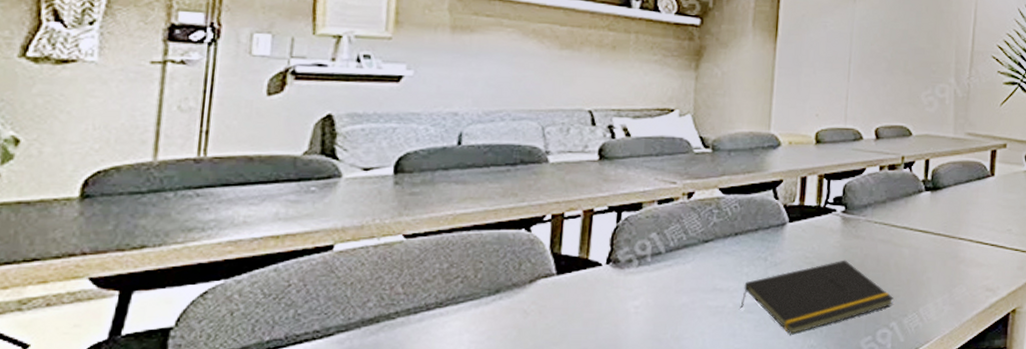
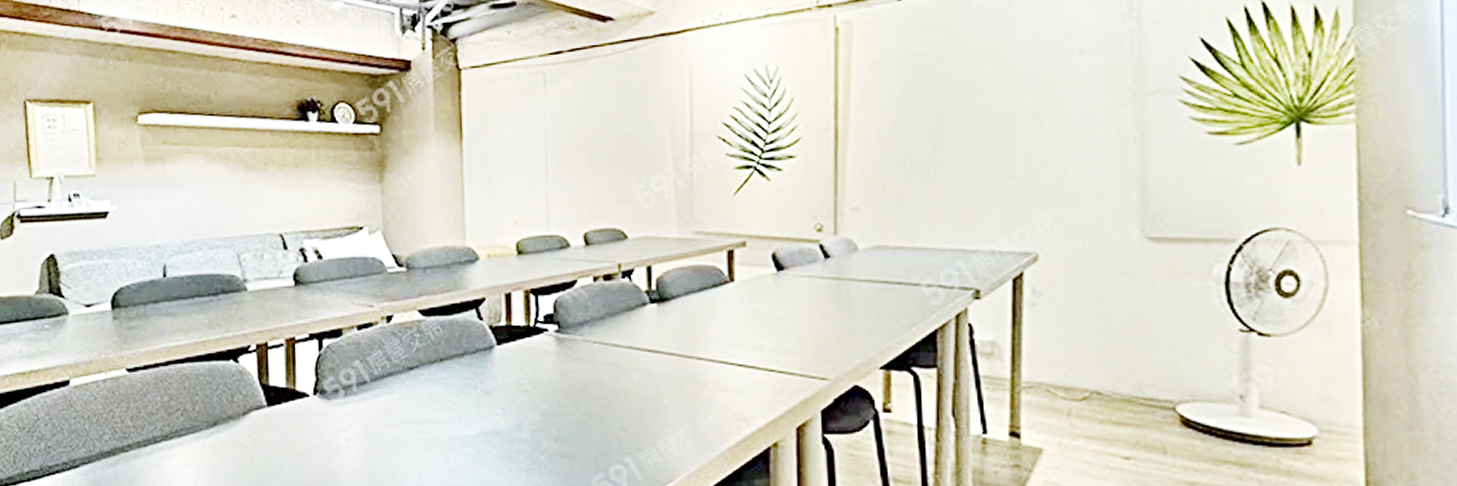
notepad: present [740,260,894,334] -> none [454,386,625,470]

